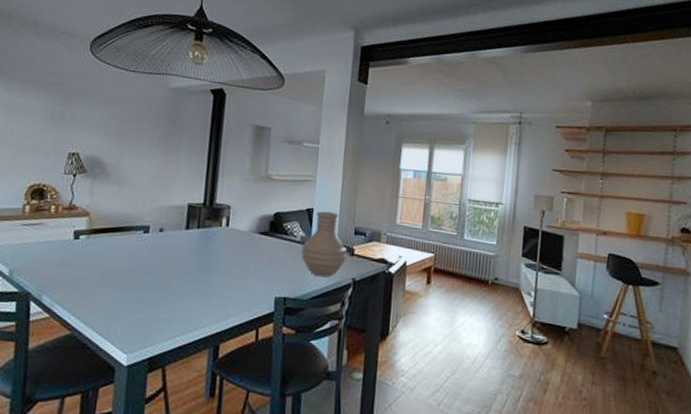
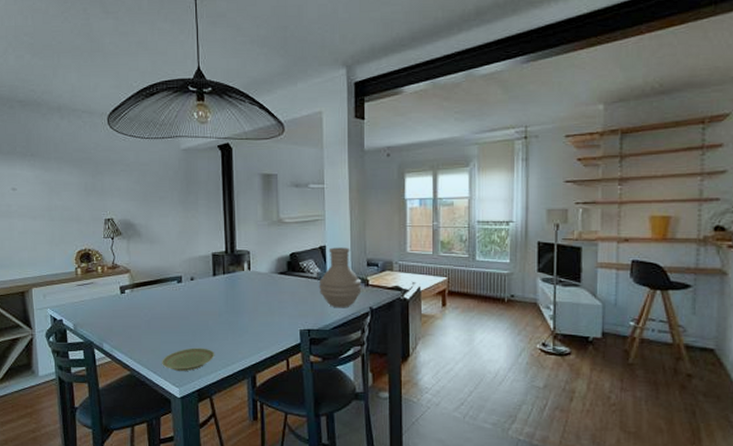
plate: none [111,308,176,336] -> present [162,347,215,372]

